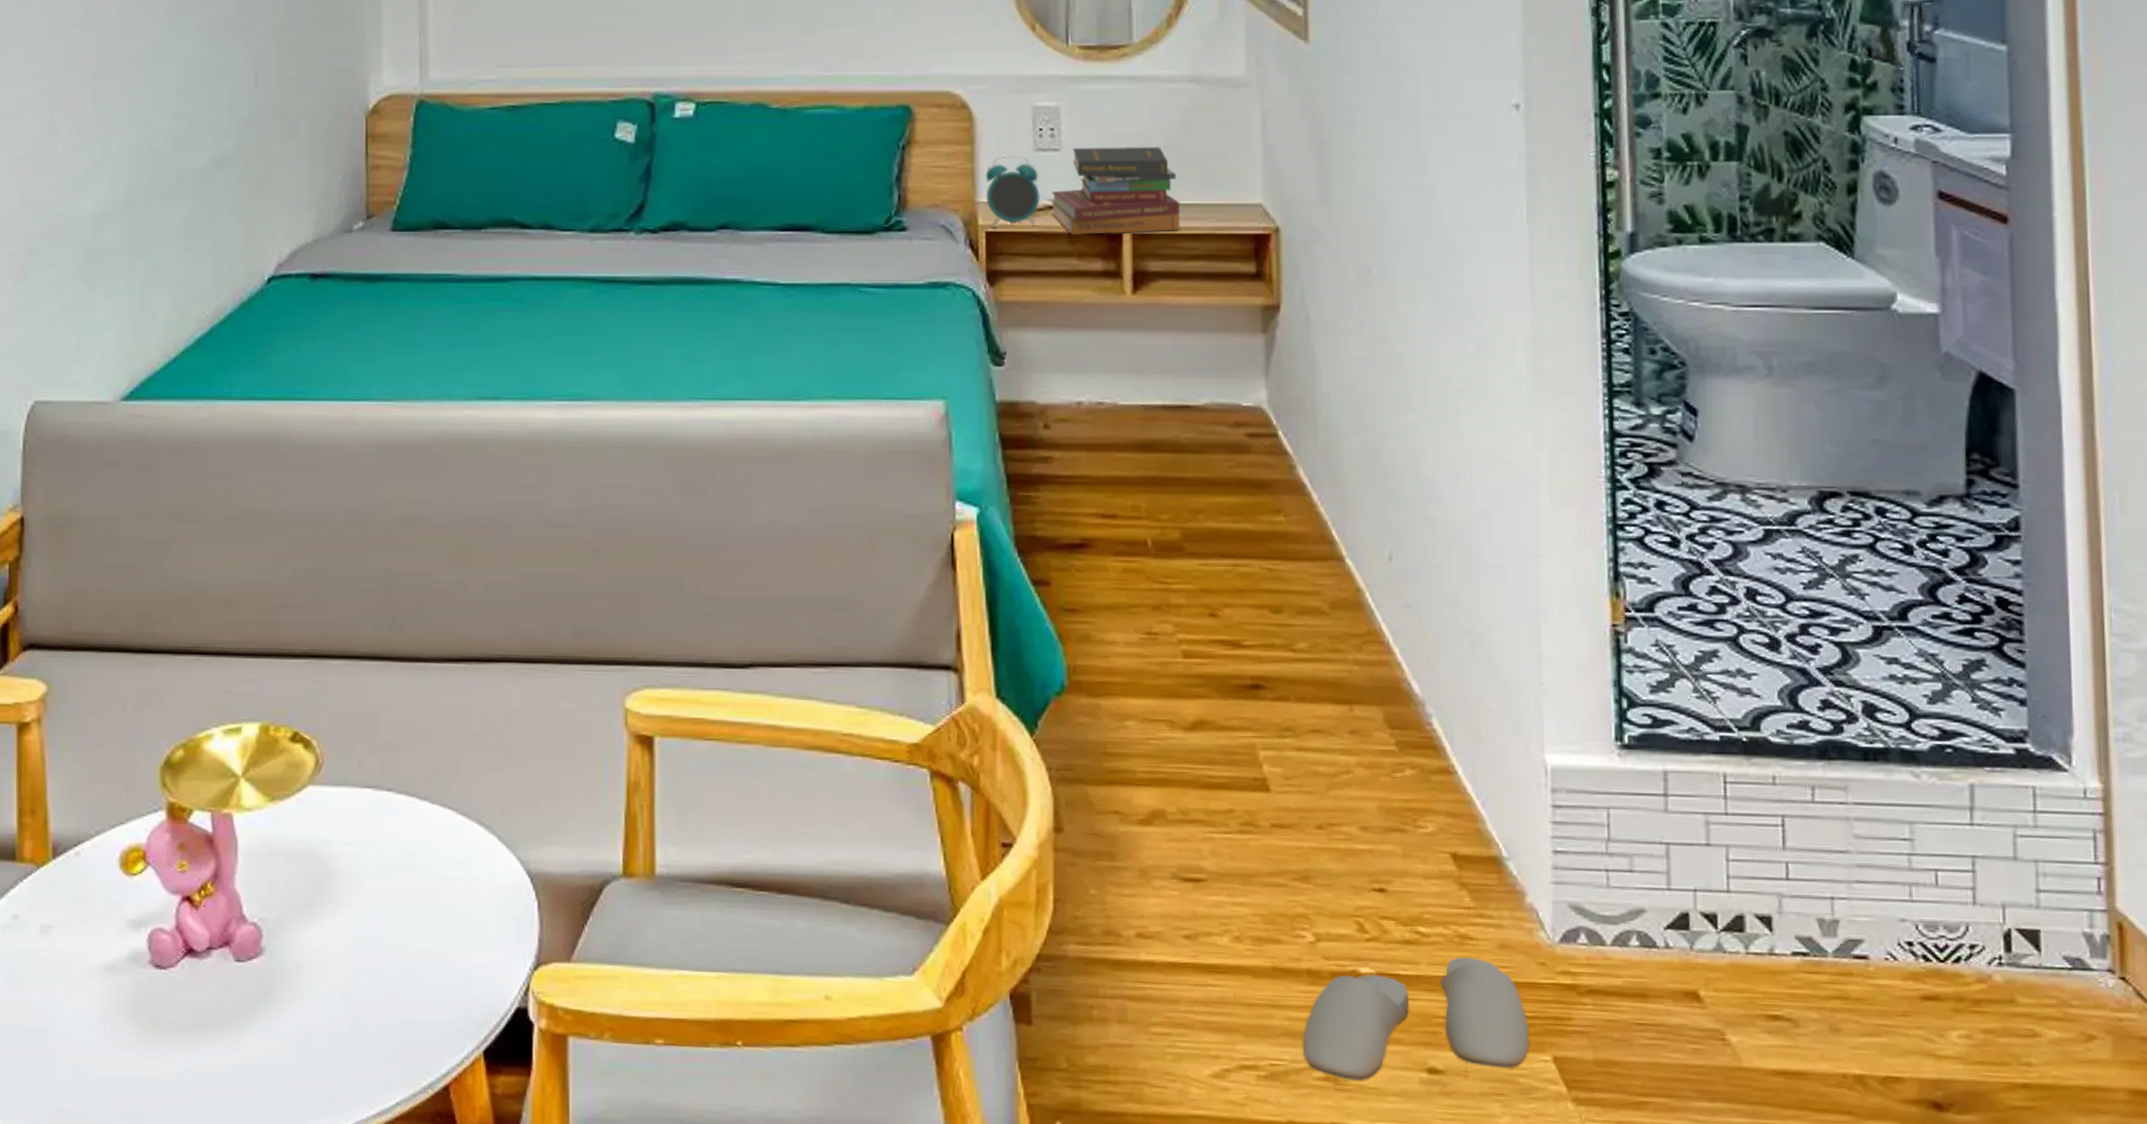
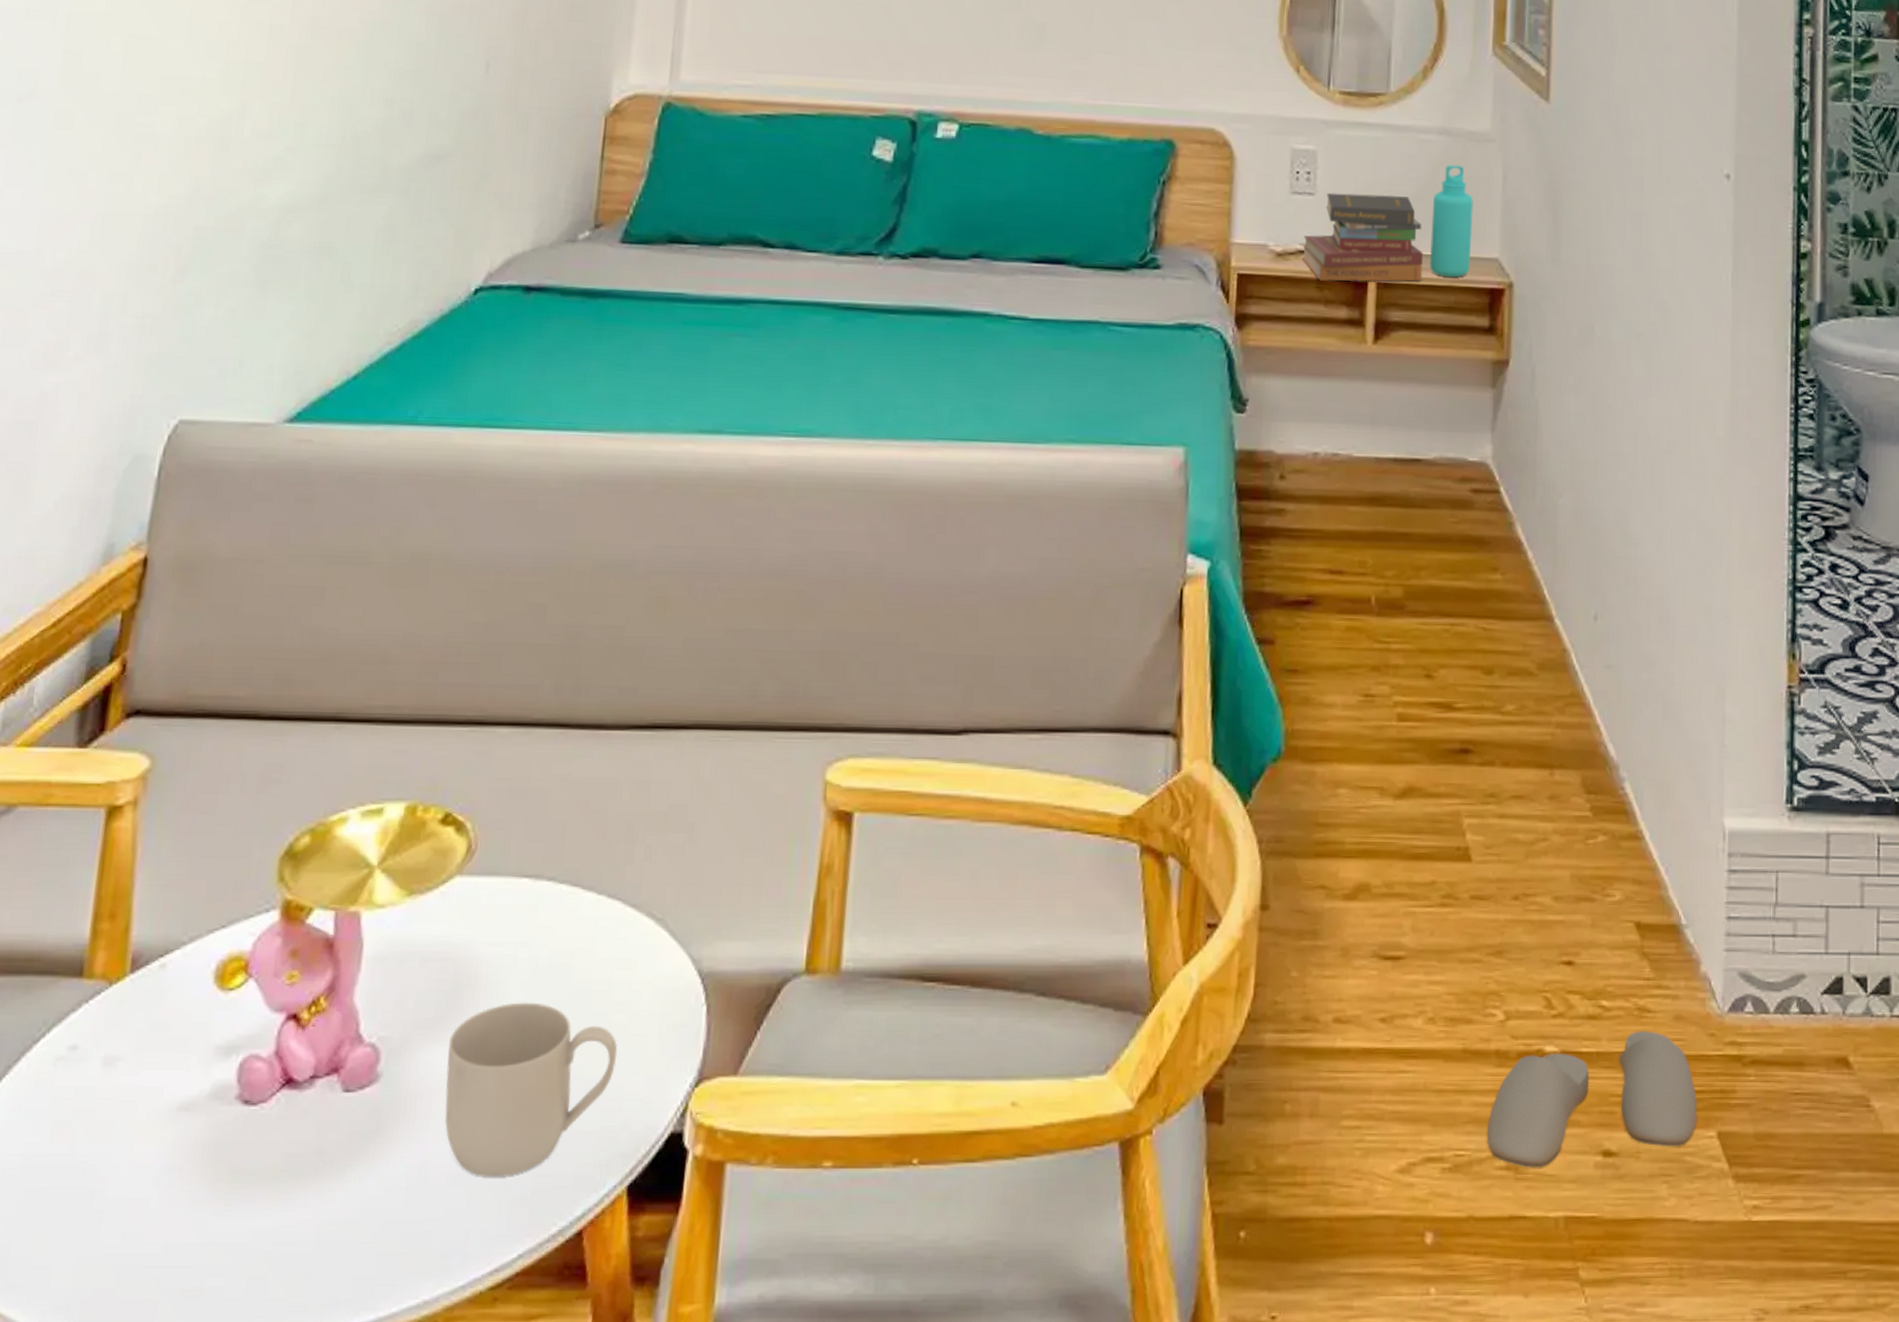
mug: none [318,893,463,1038] -> present [444,1002,618,1178]
alarm clock: present [985,154,1040,228] -> none [1240,195,1292,271]
water bottle: none [1186,112,1232,225] -> present [1430,164,1473,278]

